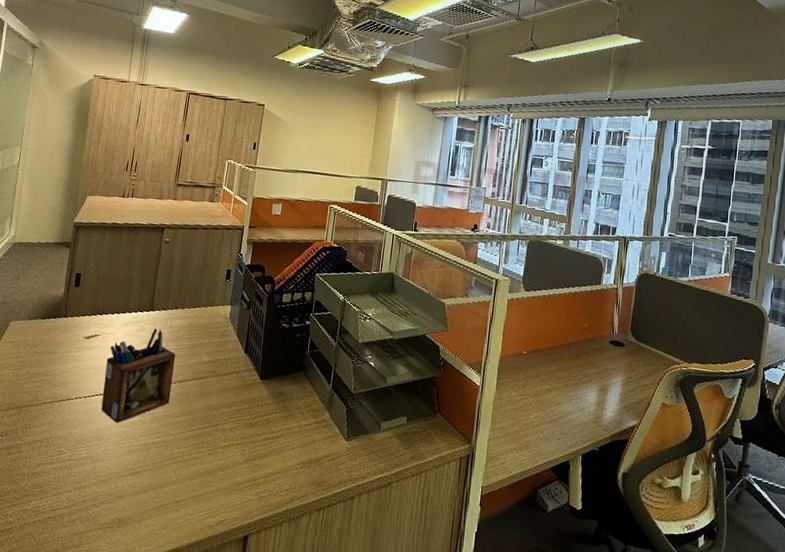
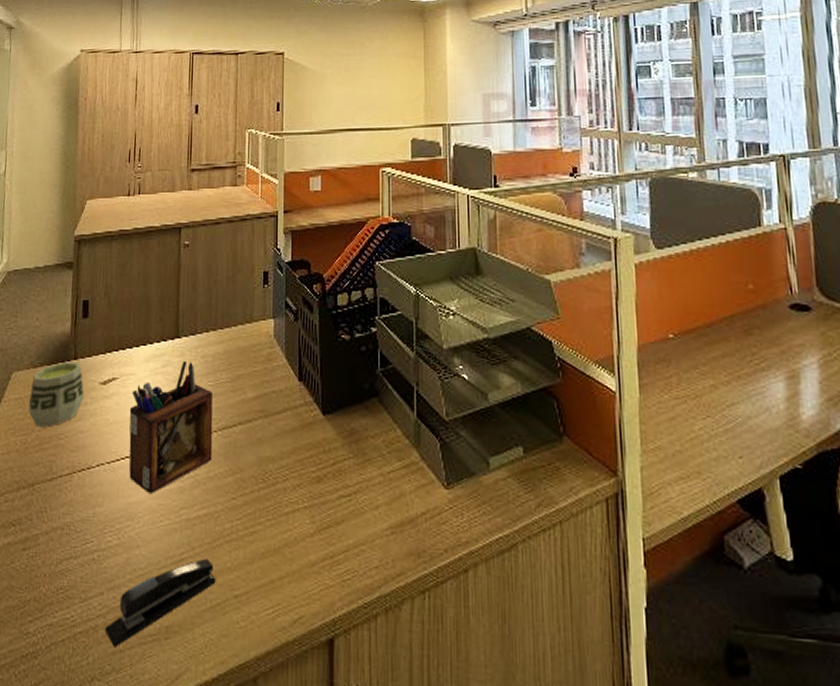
cup: none [21,318,71,366] -> present [28,361,84,427]
stapler: none [69,472,163,530] -> present [104,558,216,647]

